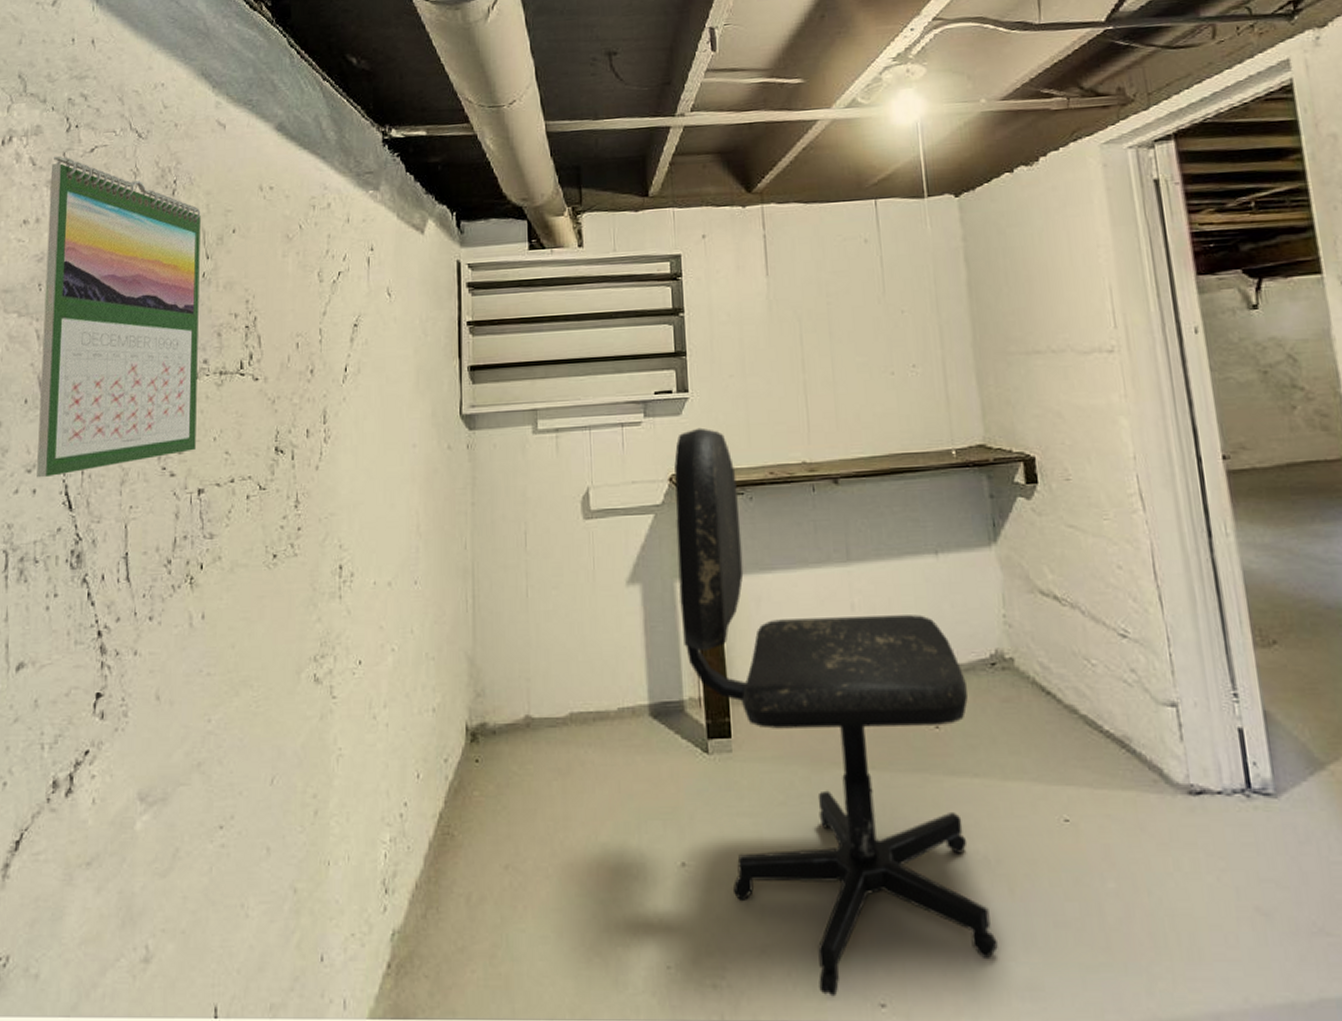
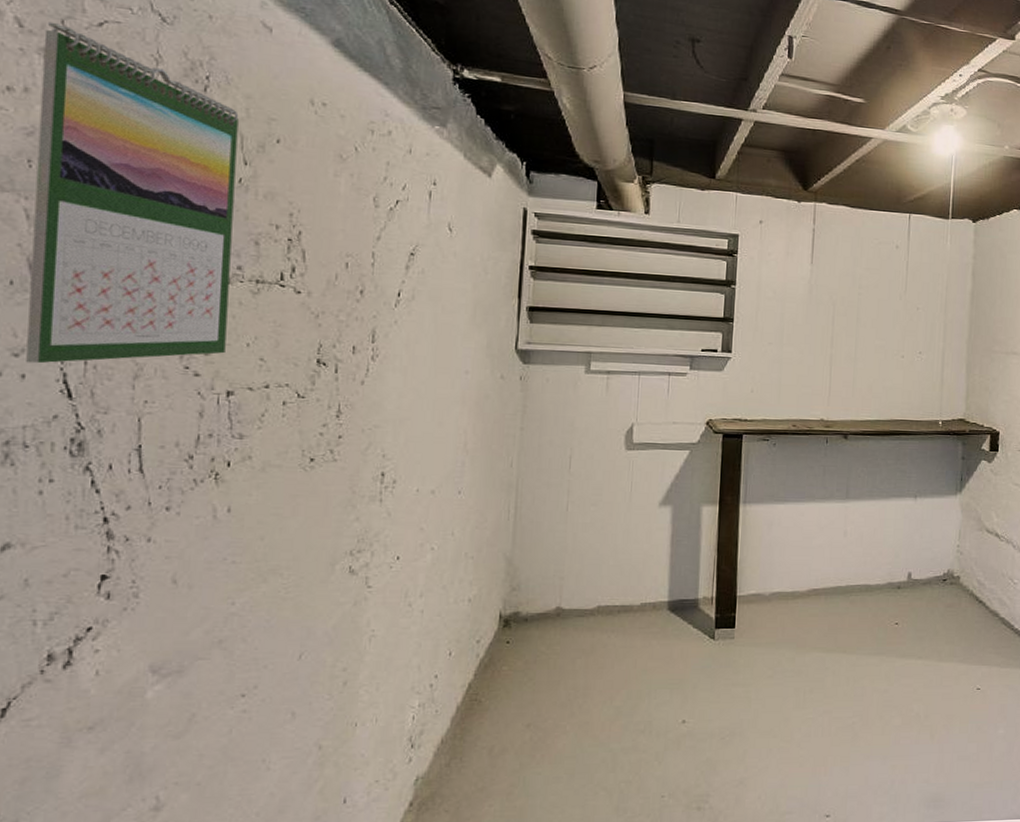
office chair: present [674,427,998,997] -> none [703,383,923,812]

